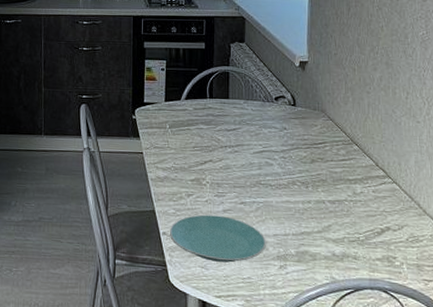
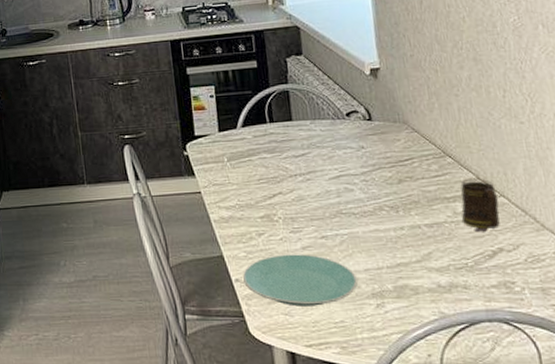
mug: none [359,165,391,213] -> present [460,178,500,233]

